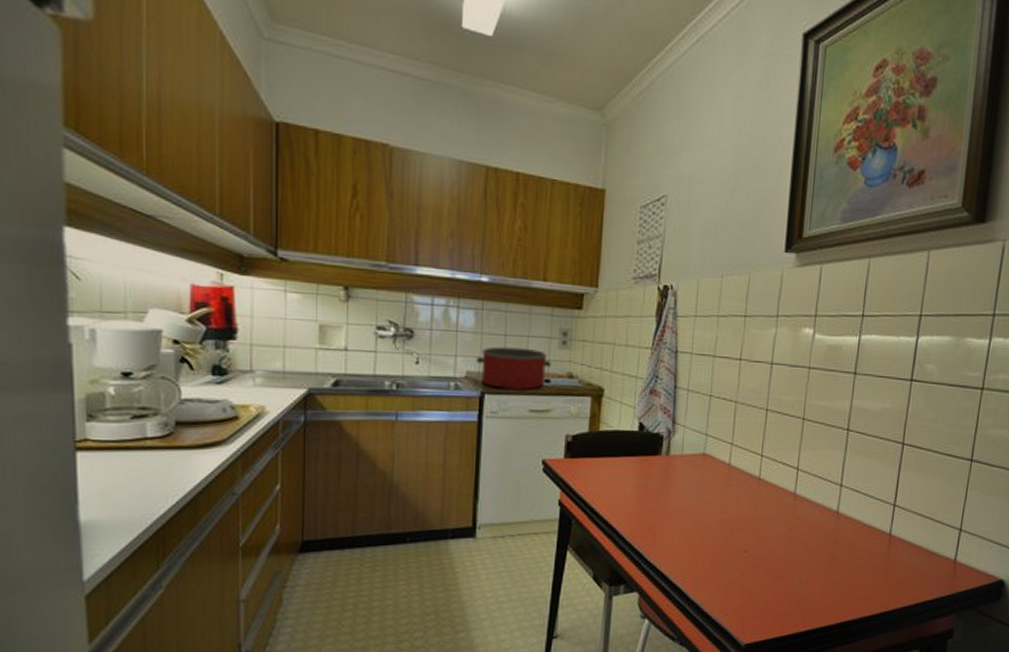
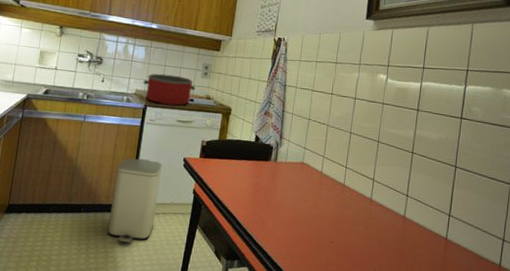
pedal bin: none [446,465,514,577] -> present [108,157,163,243]

